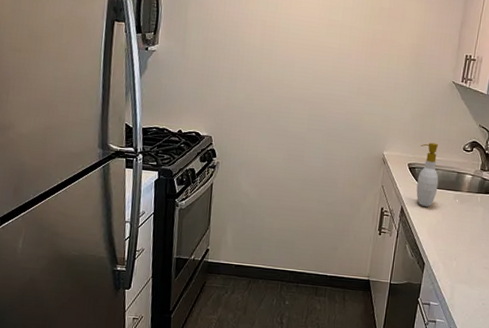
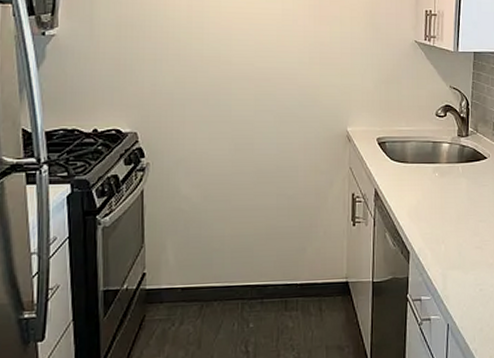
soap bottle: present [416,142,439,207] -> none [389,112,414,185]

